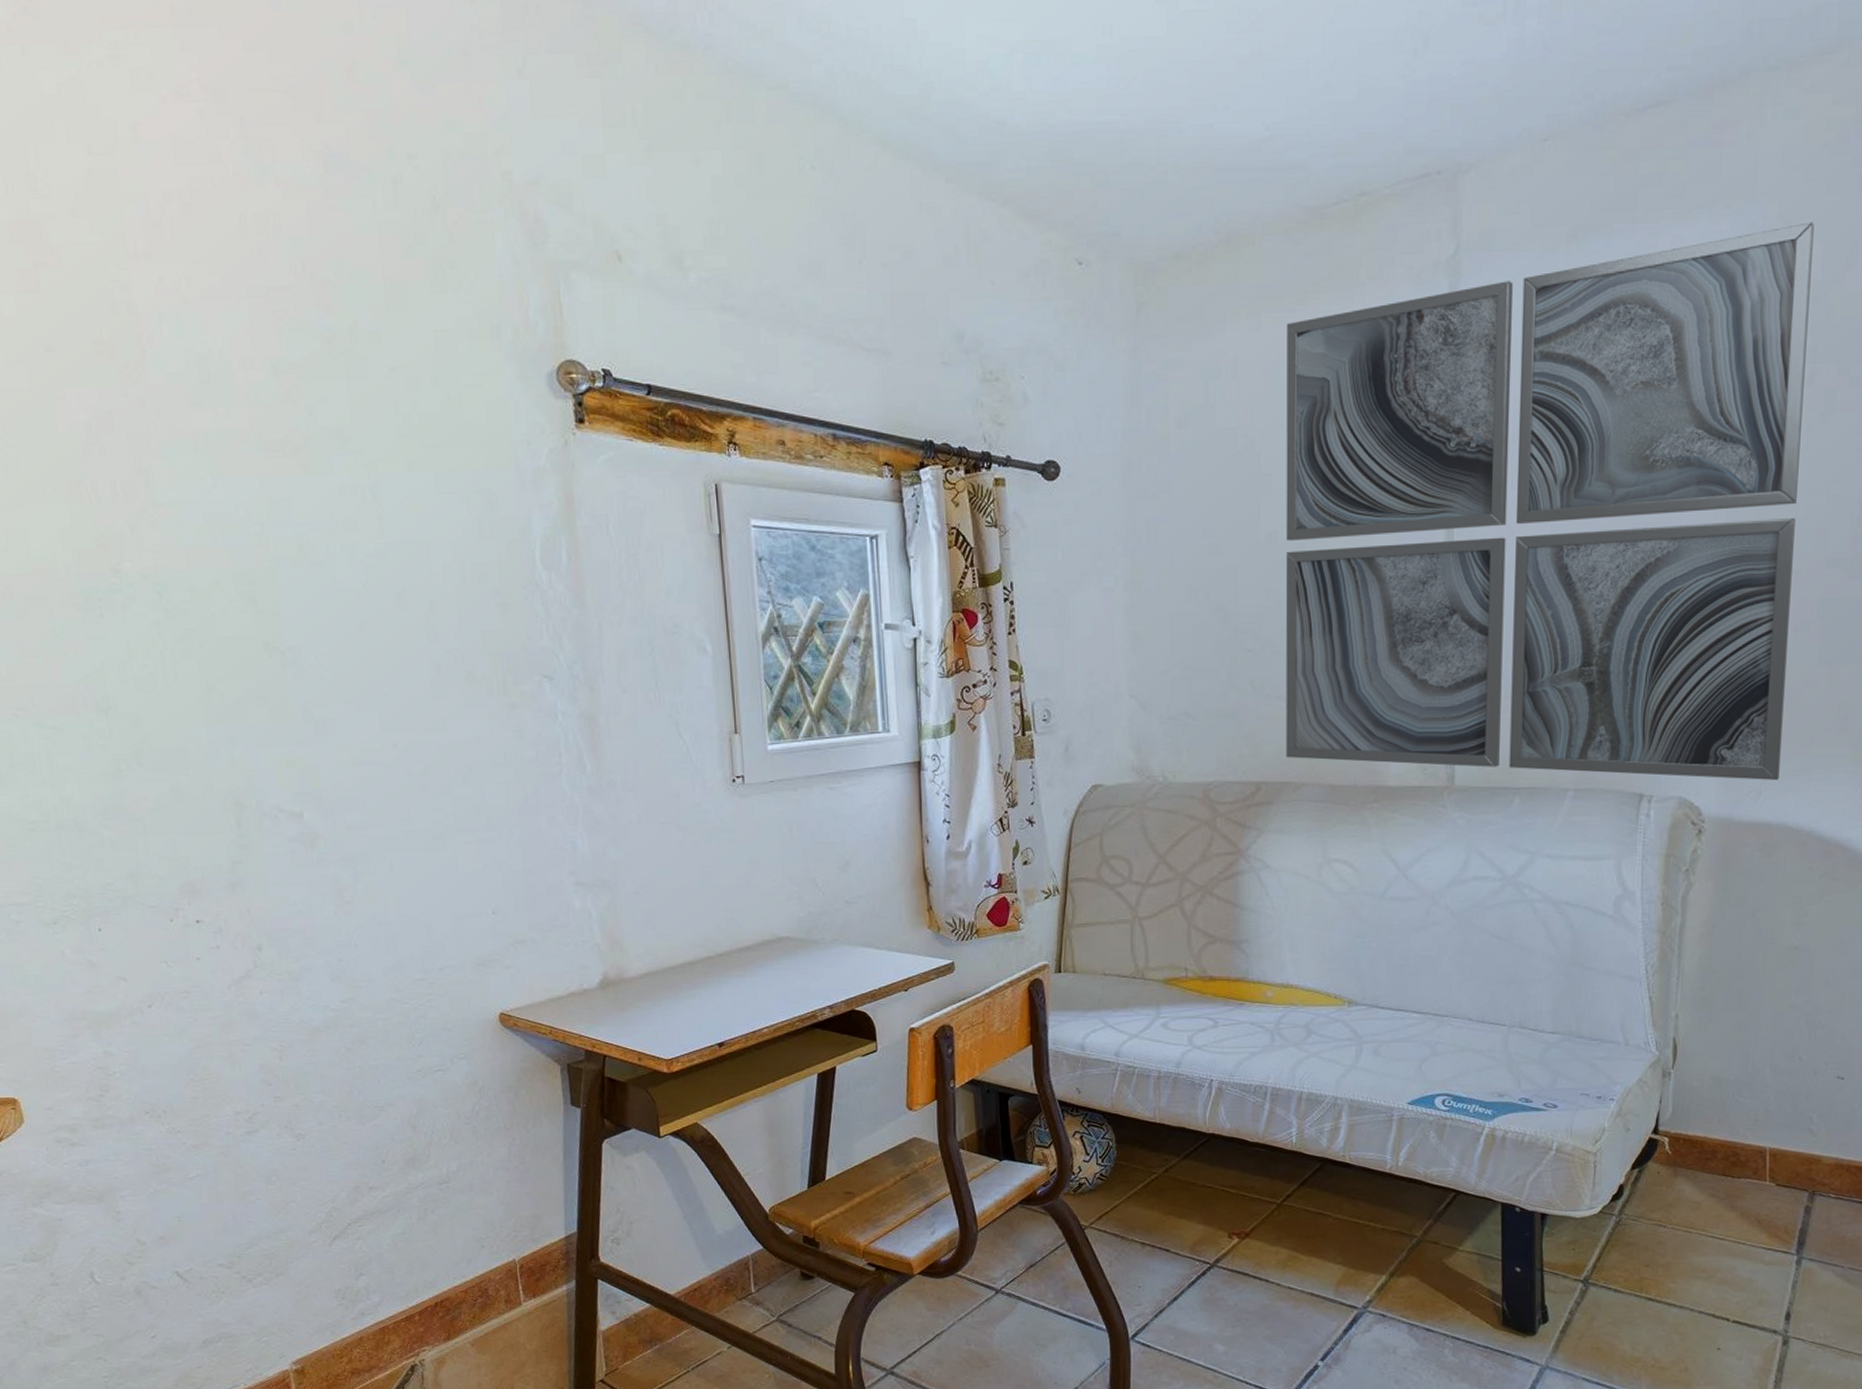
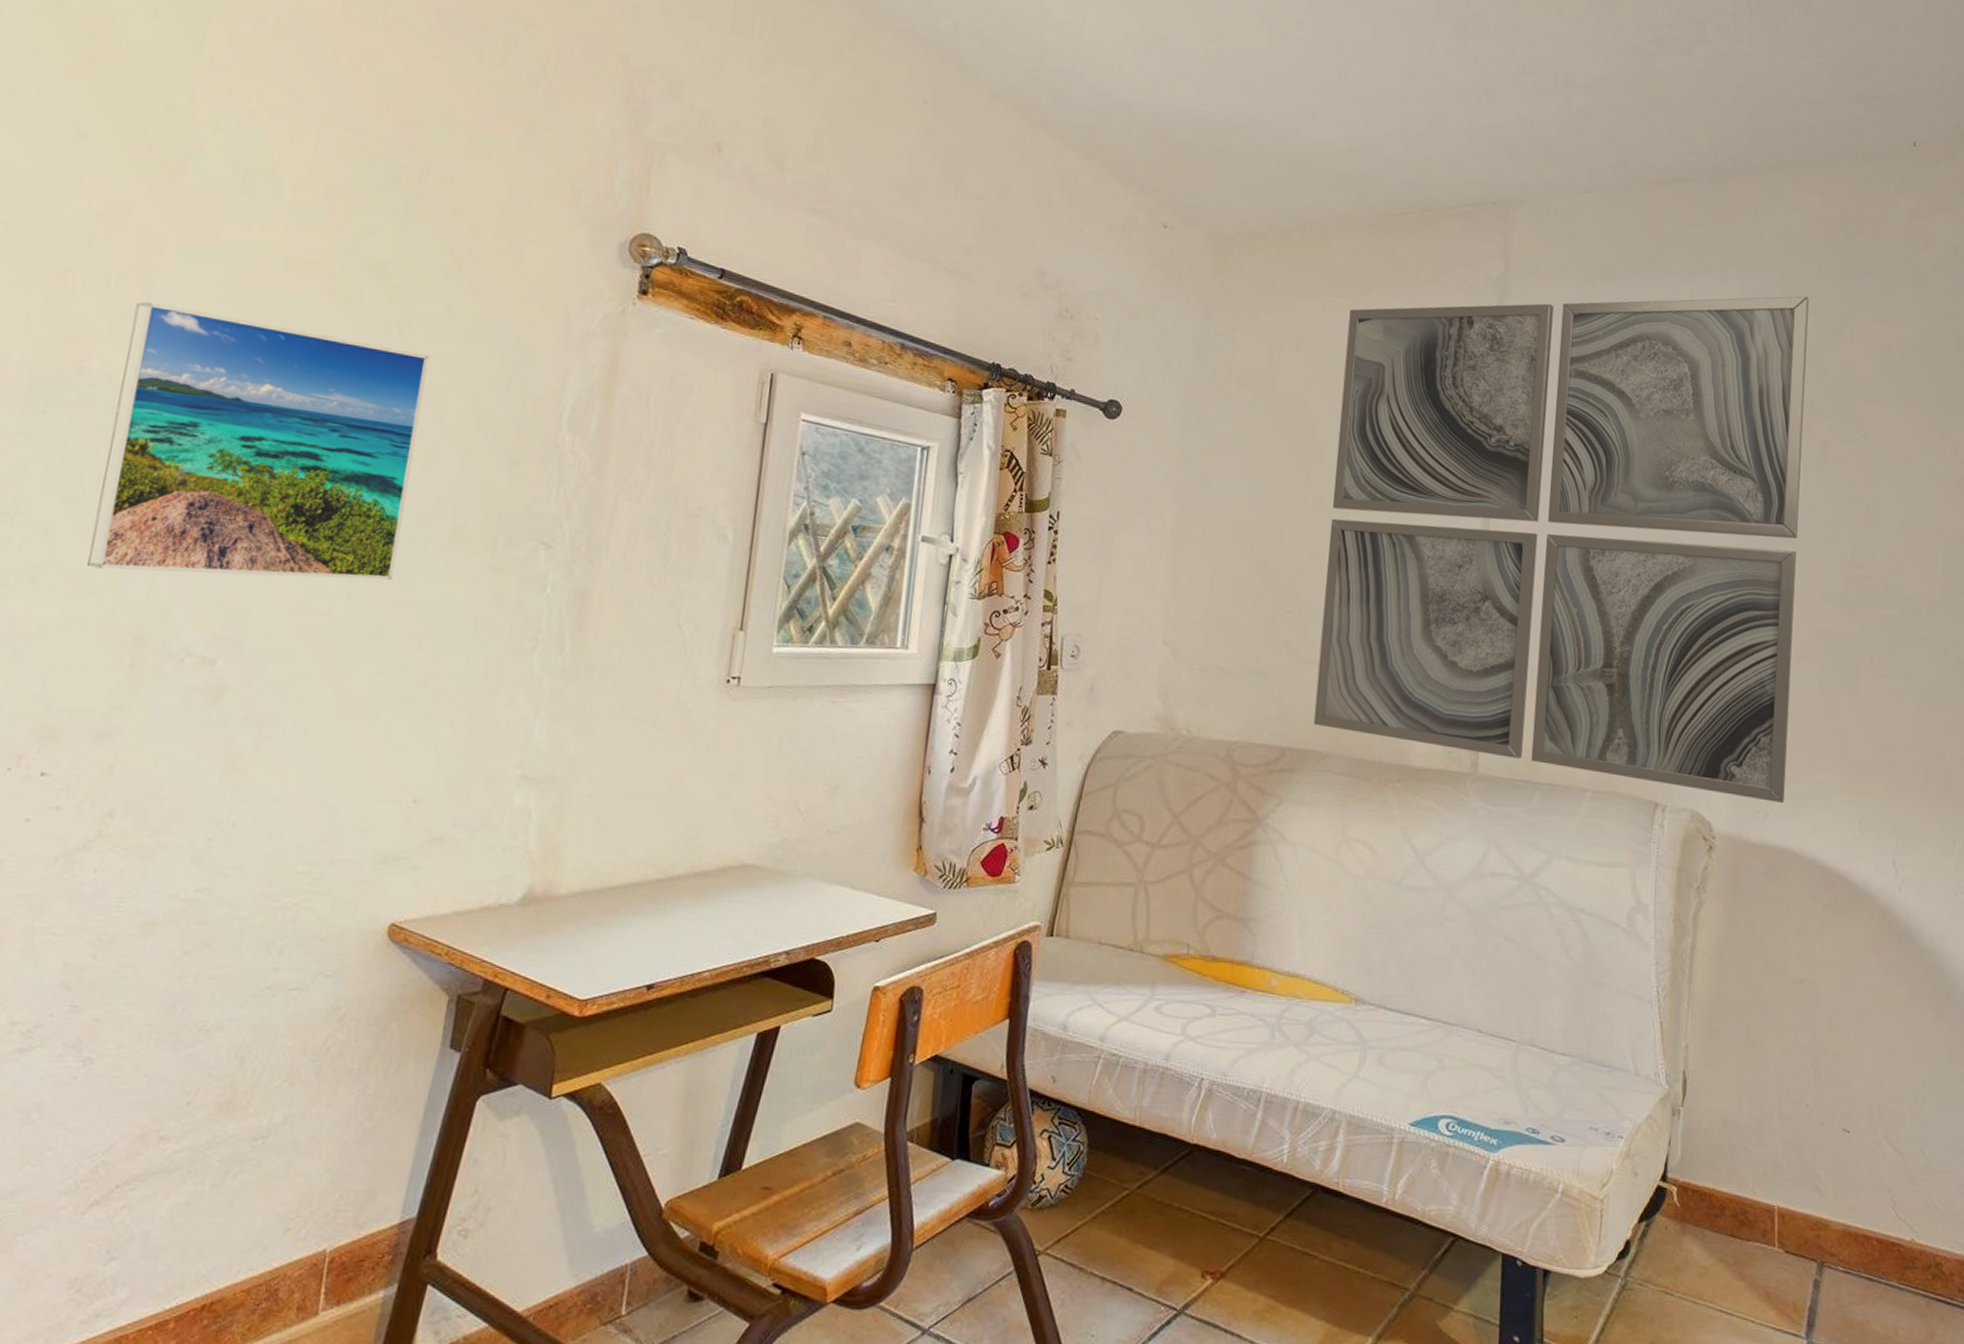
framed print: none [145,500,427,747] -> present [87,301,429,580]

